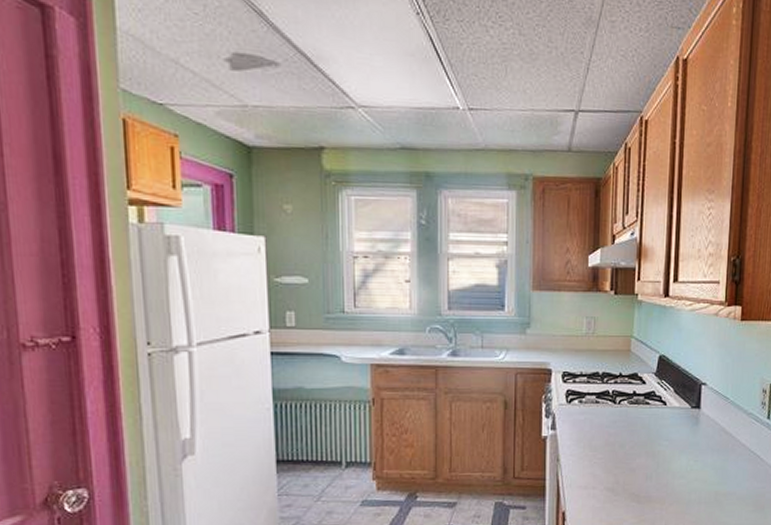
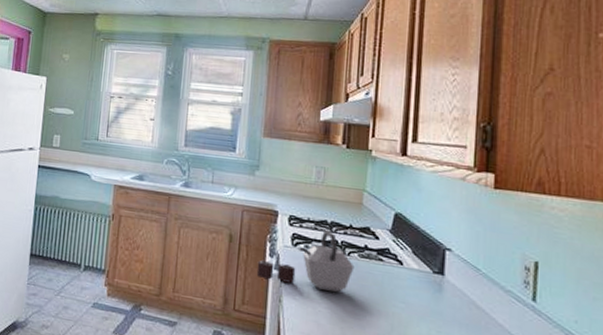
kettle: none [534,381,625,443] -> present [256,229,355,293]

